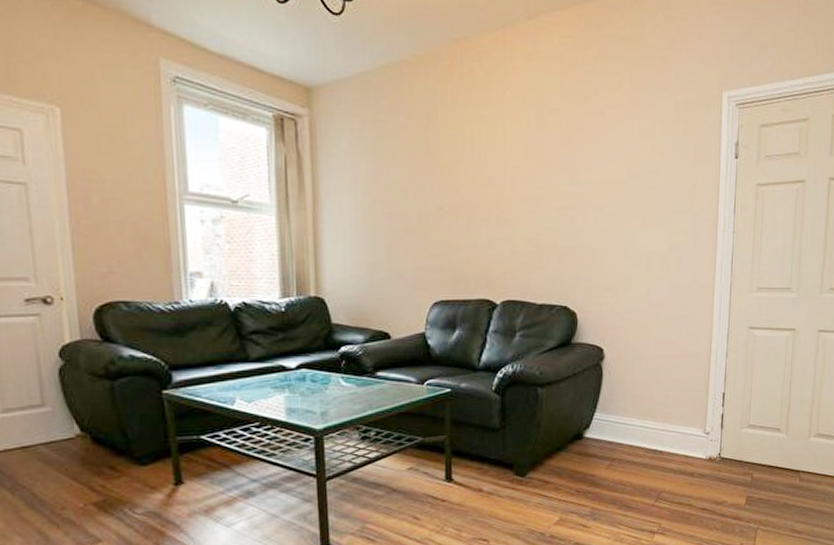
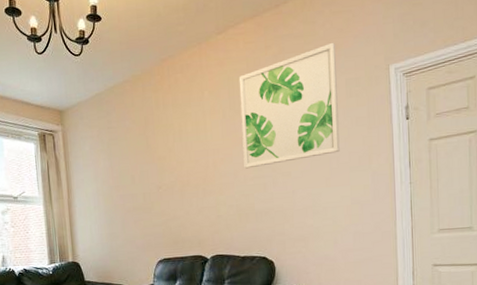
wall art: none [549,53,667,196] -> present [238,42,340,169]

